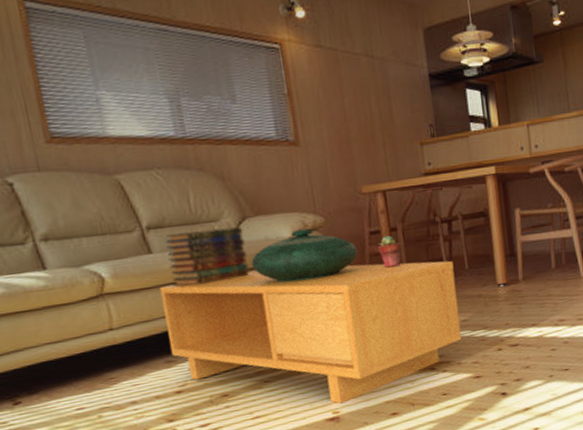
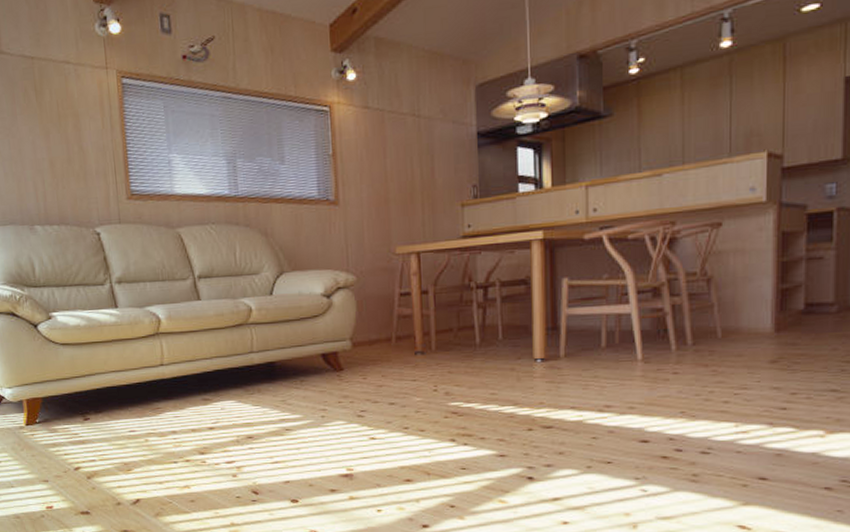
coffee table: present [160,260,462,404] -> none [204,323,488,462]
book stack: present [165,226,250,287] -> none [212,280,282,333]
decorative bowl: present [251,228,358,283] -> none [284,286,386,337]
potted succulent: present [377,235,402,268] -> none [407,298,432,331]

